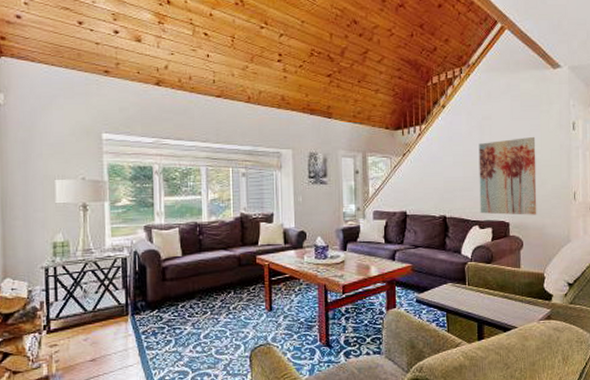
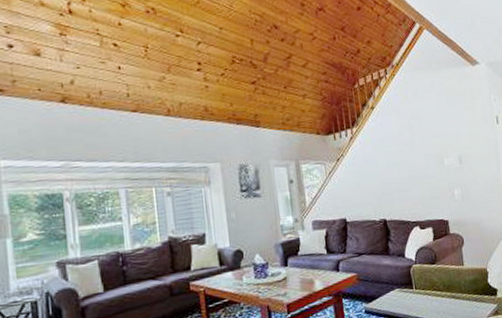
wall art: present [478,136,537,215] -> none [410,132,474,214]

